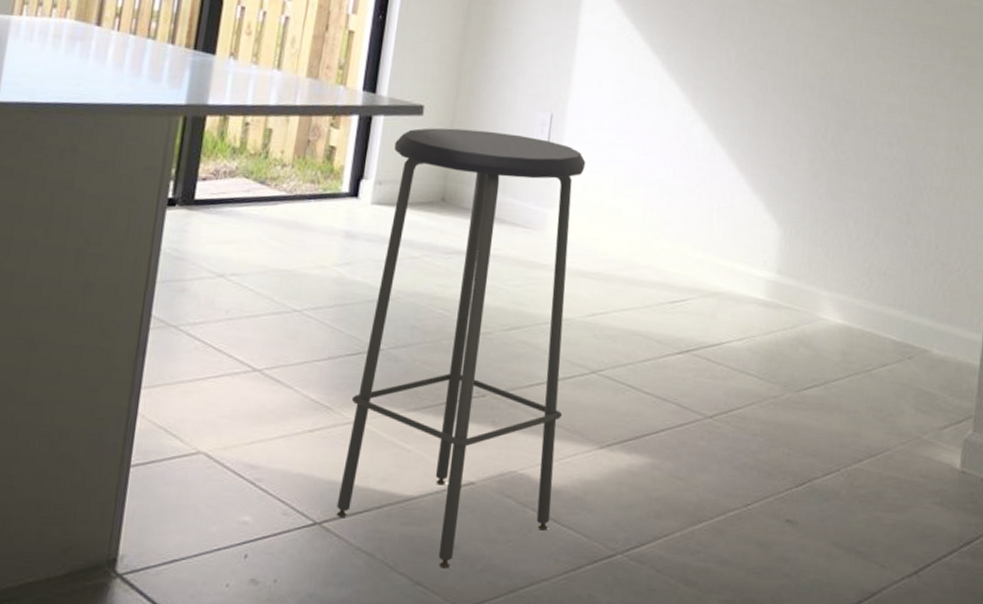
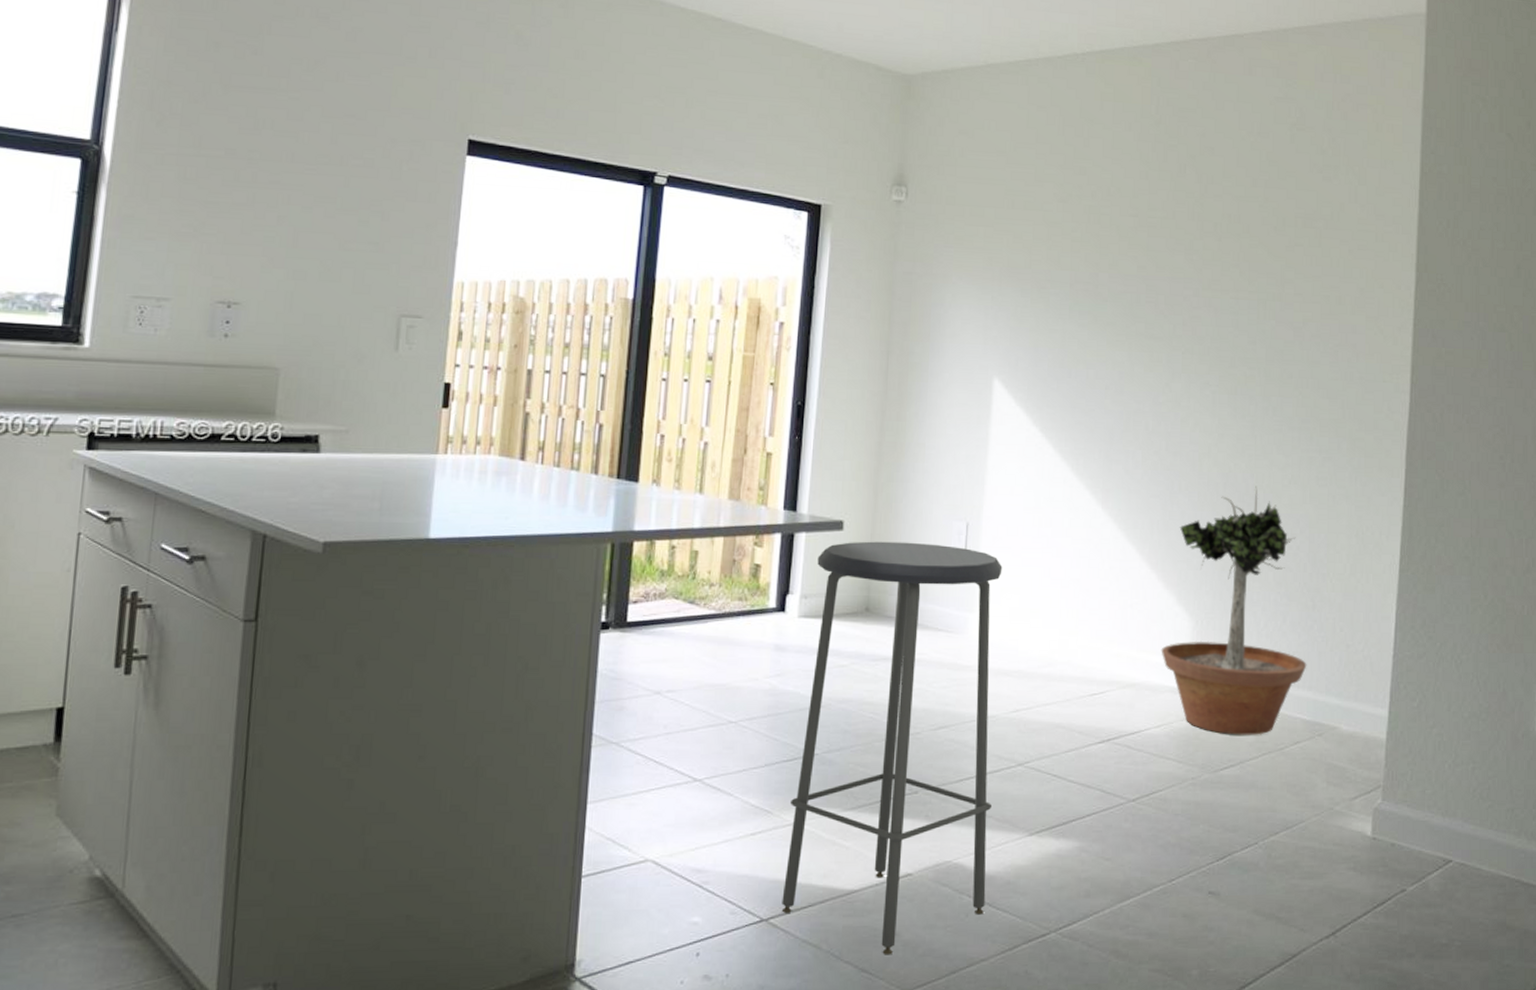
potted tree: none [746,91,899,355] -> present [1161,486,1307,735]

